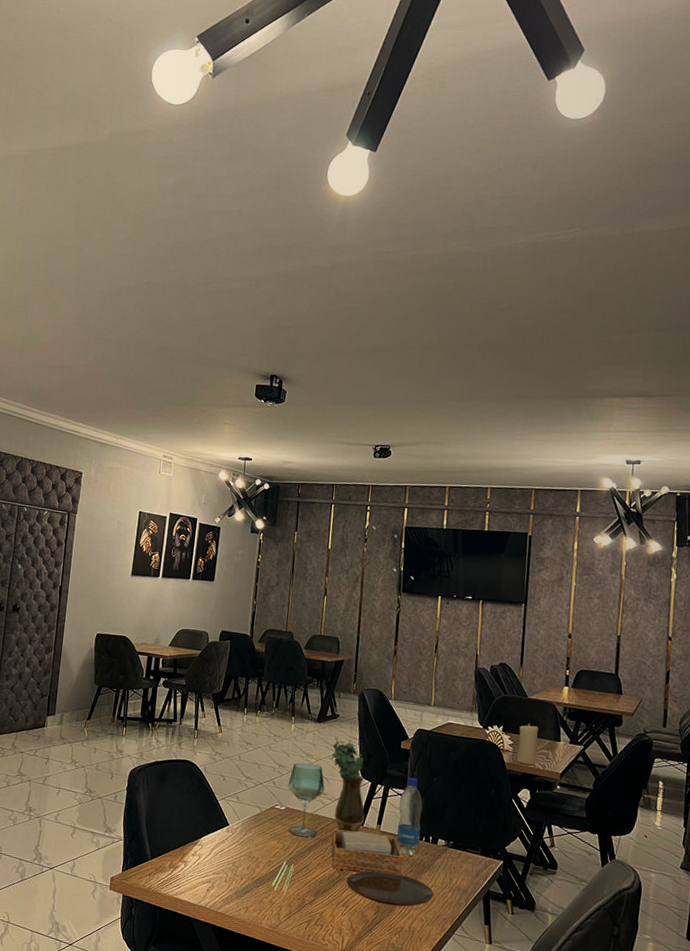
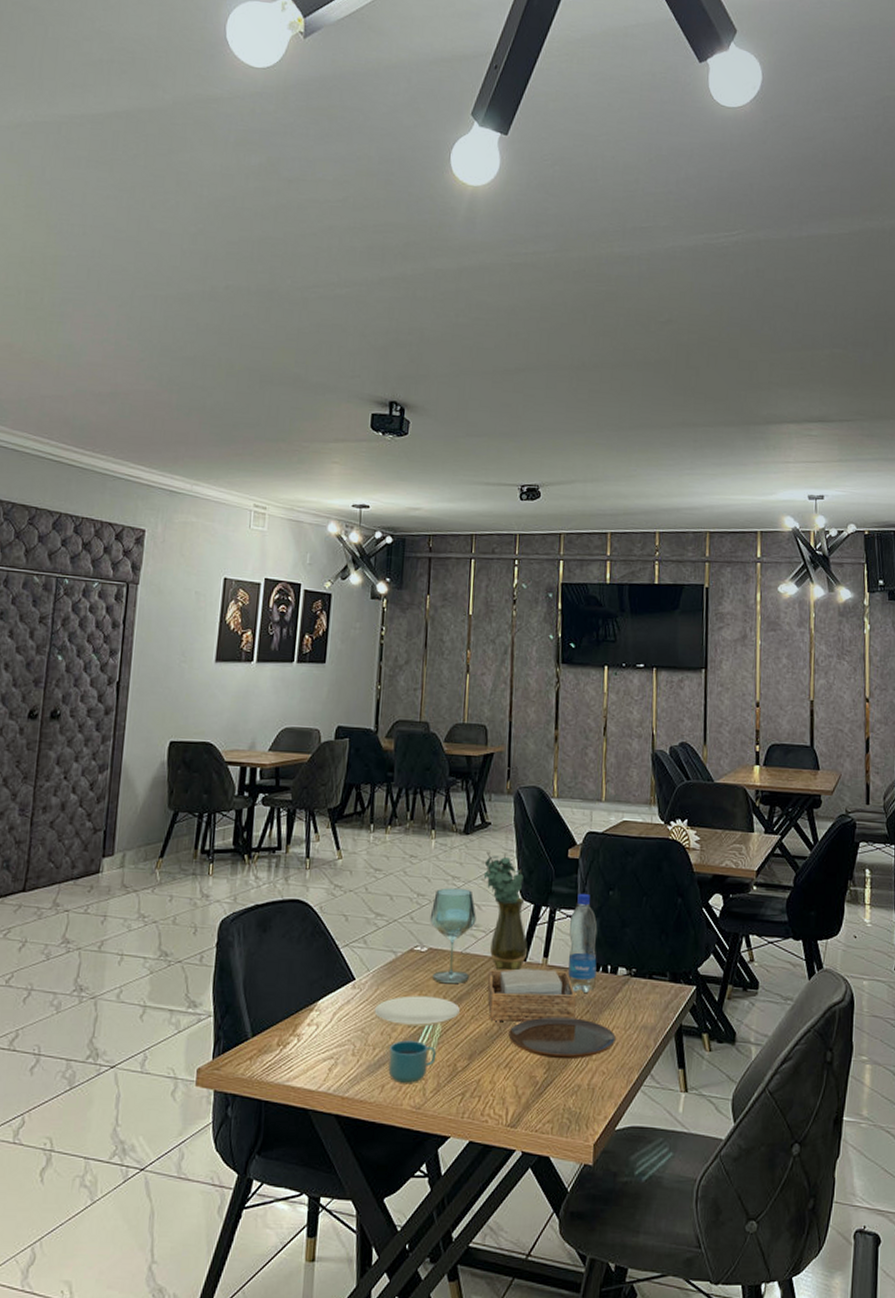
plate: none [243,842,309,867] -> present [374,995,460,1027]
cup: none [252,875,290,909] -> present [388,1040,437,1083]
candle: present [517,724,538,766] -> none [705,814,728,865]

